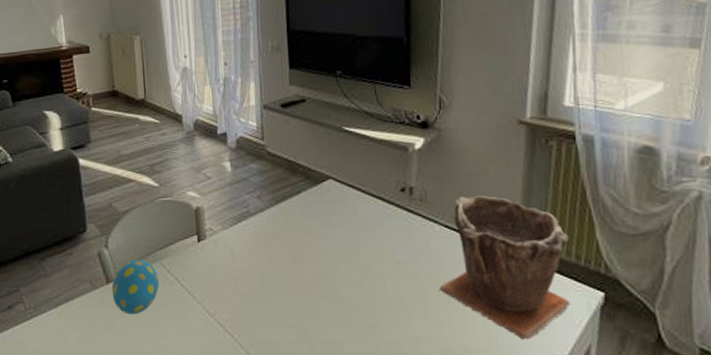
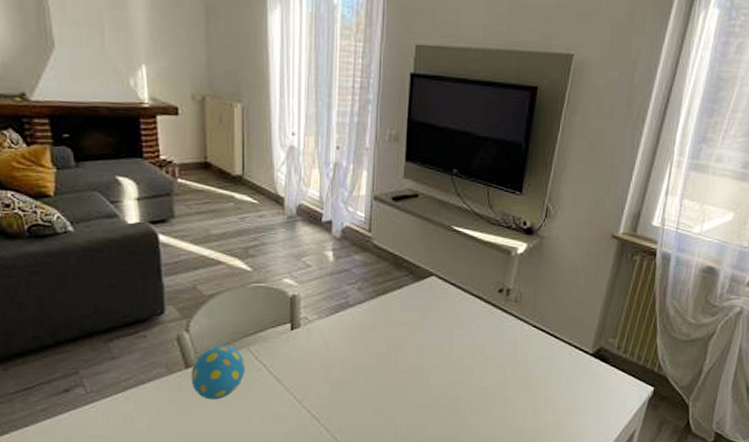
plant pot: present [440,196,571,340] -> none [520,300,635,426]

